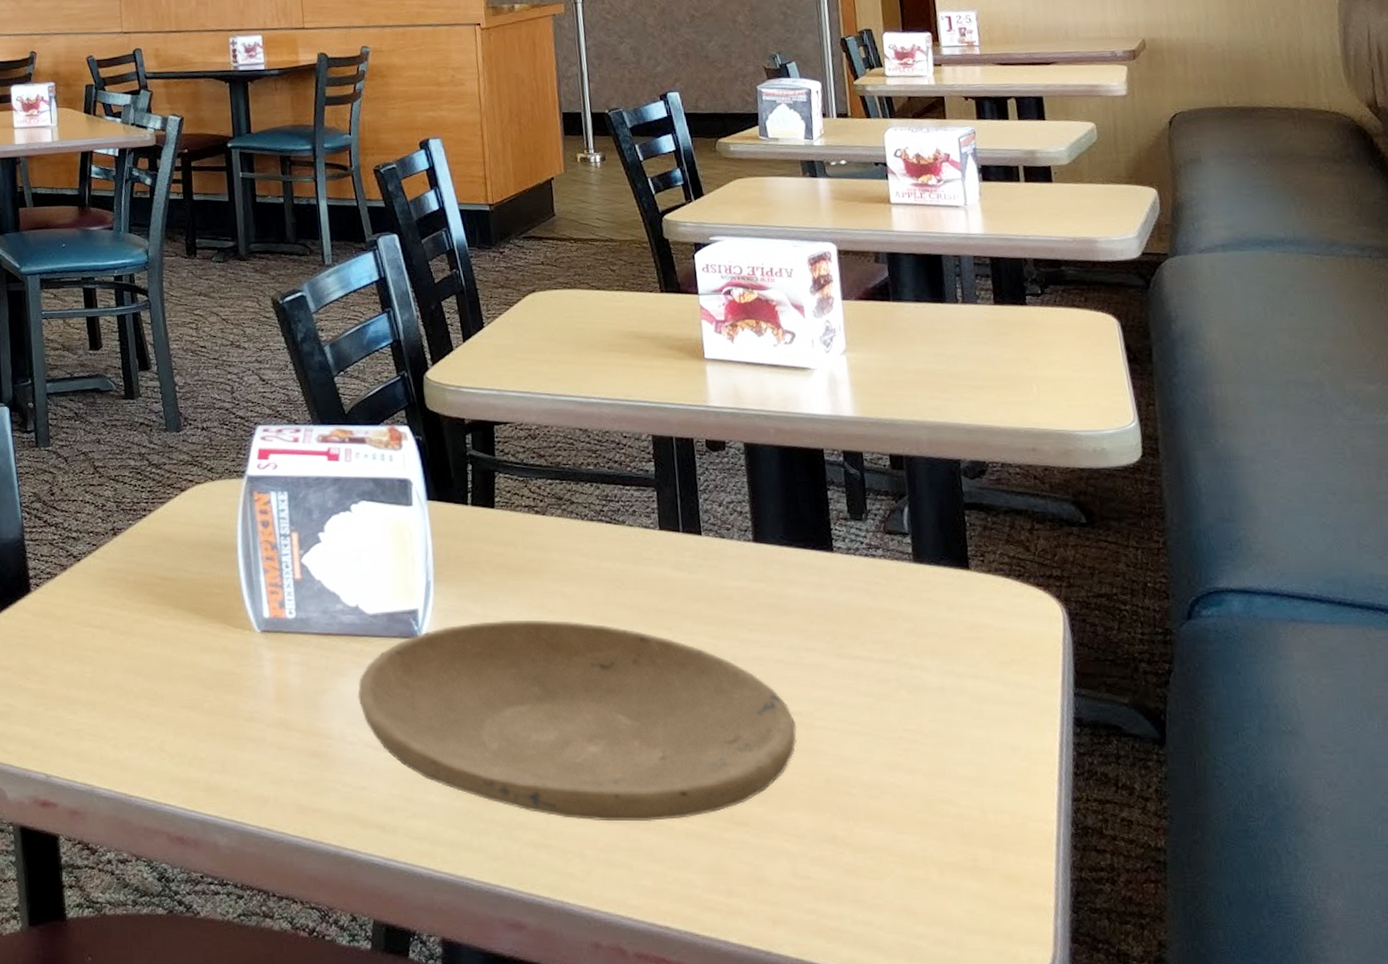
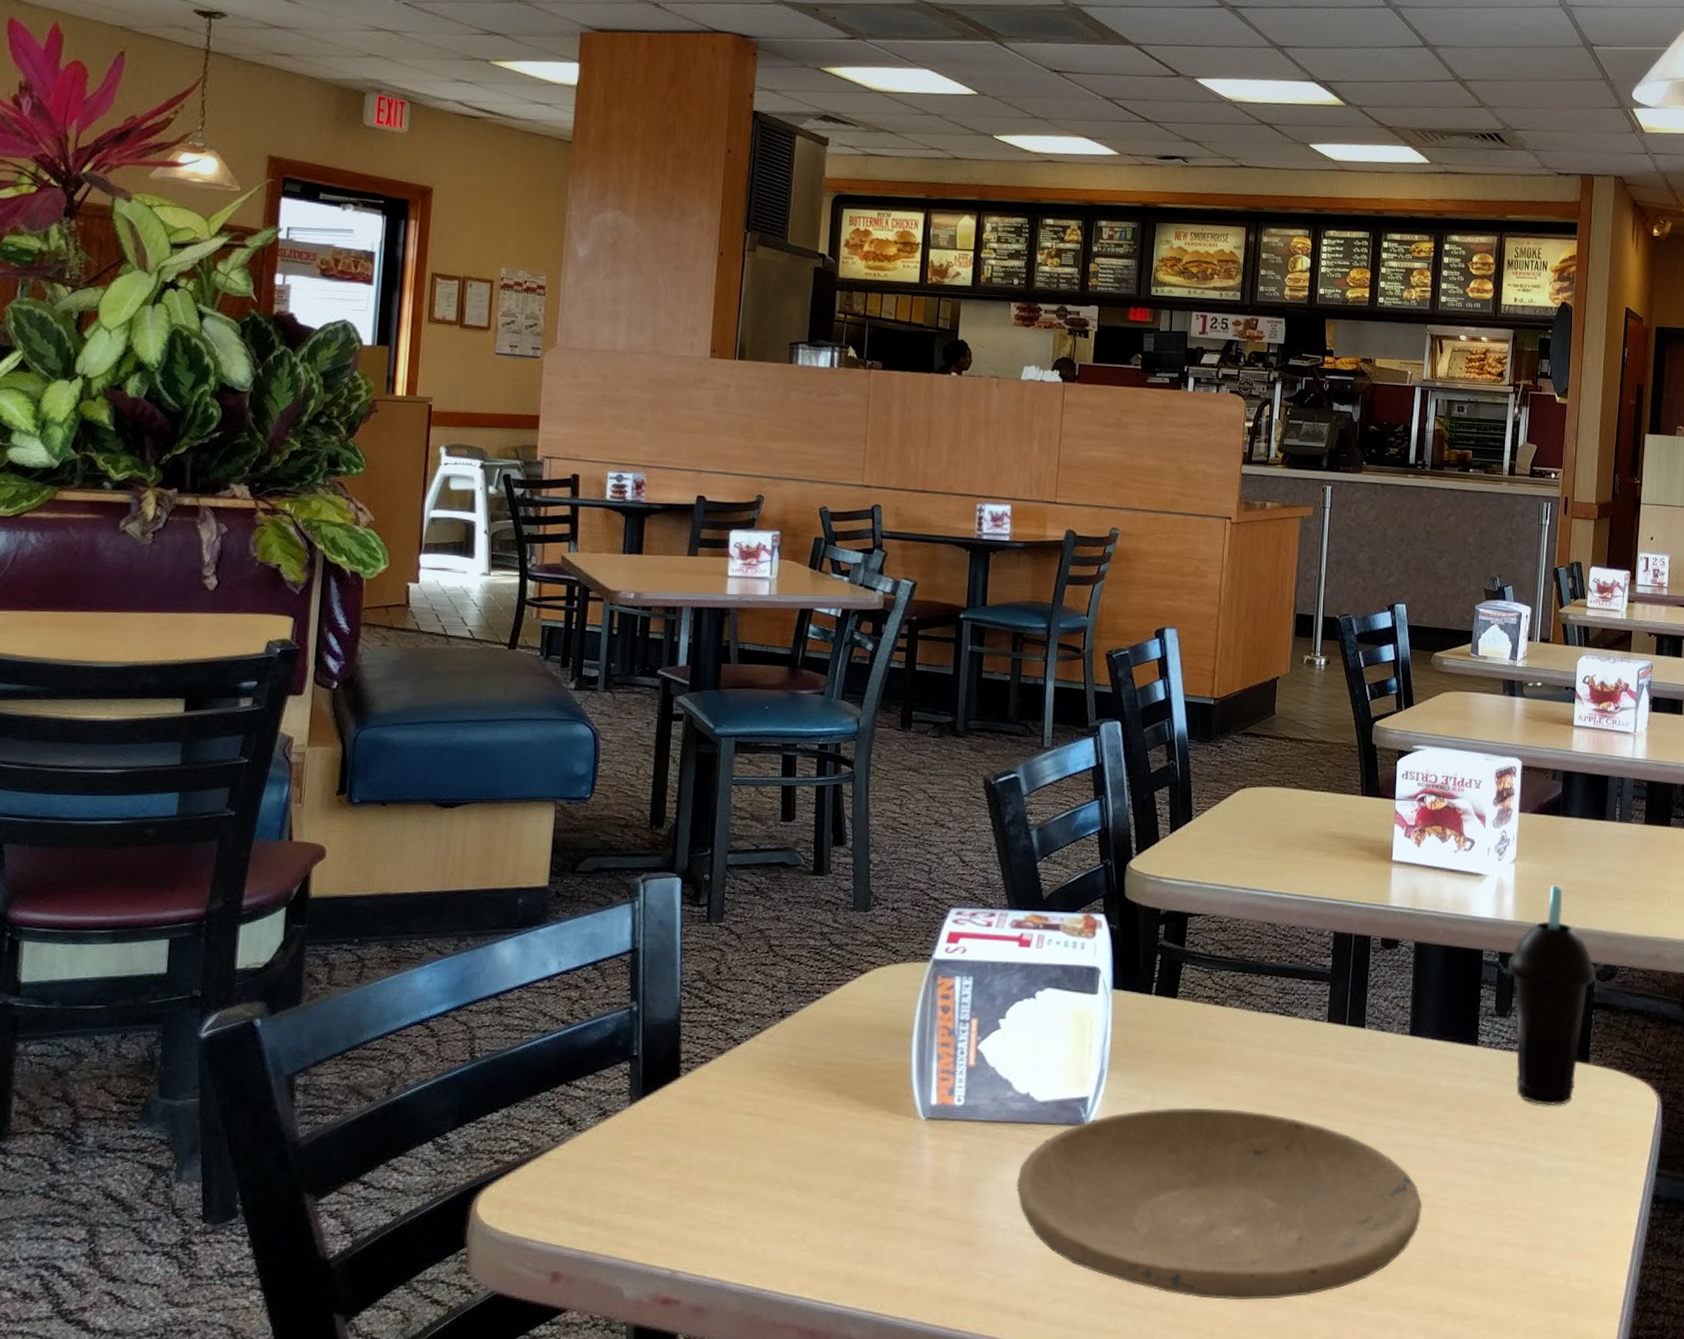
cup: none [854,376,962,616] -> present [1507,885,1596,1105]

